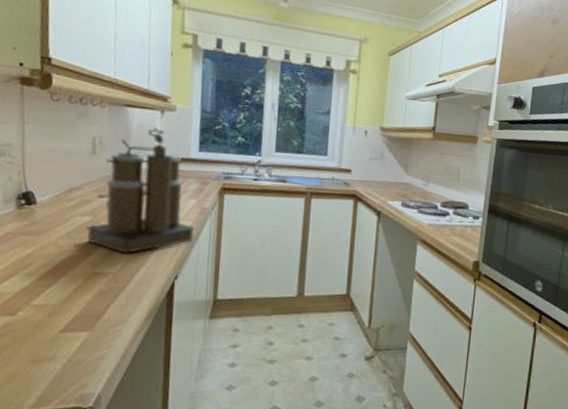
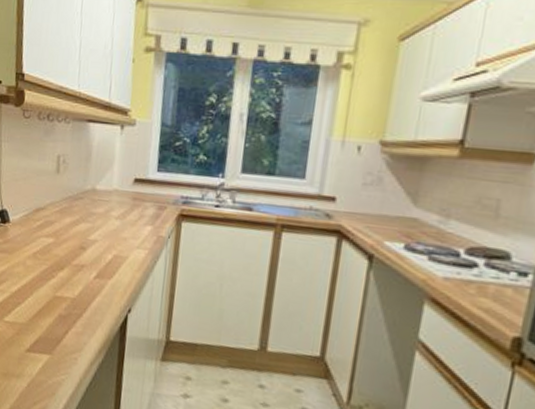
coffee maker: present [86,127,195,253] -> none [49,144,150,280]

